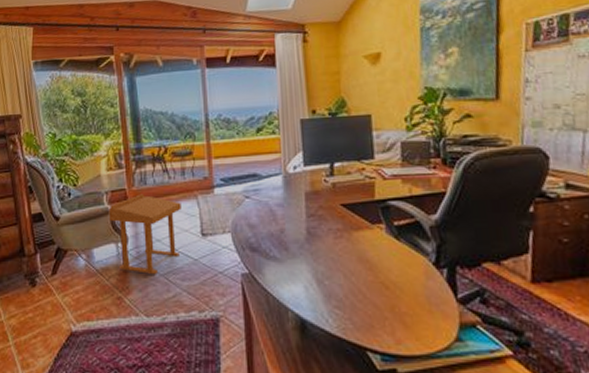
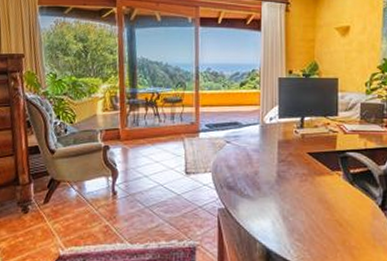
side table: present [109,194,181,275] -> none [101,134,169,207]

